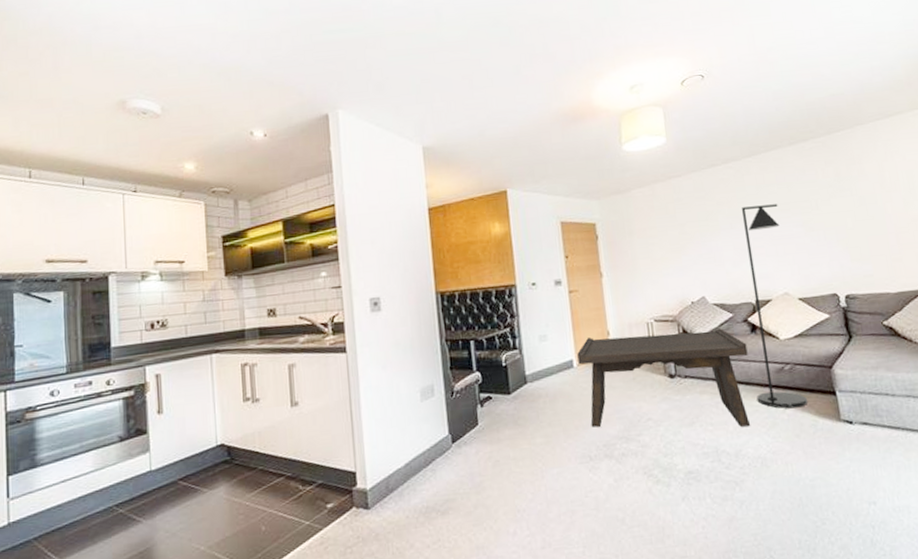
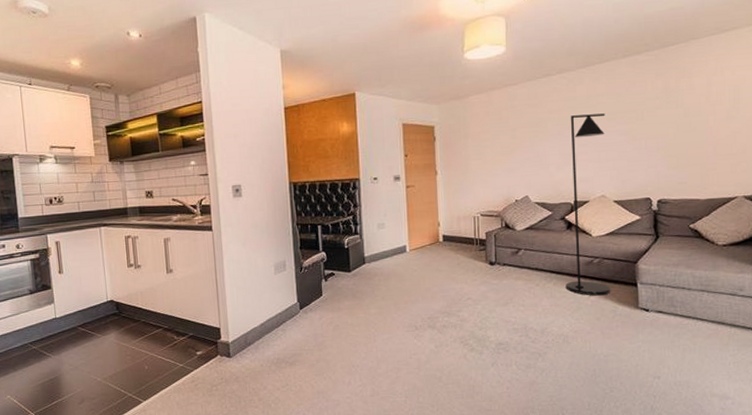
coffee table: present [577,328,751,428] -> none [410,224,562,310]

